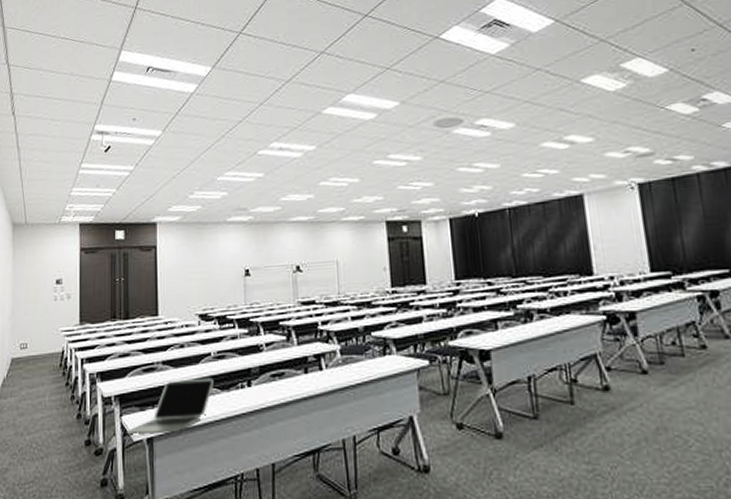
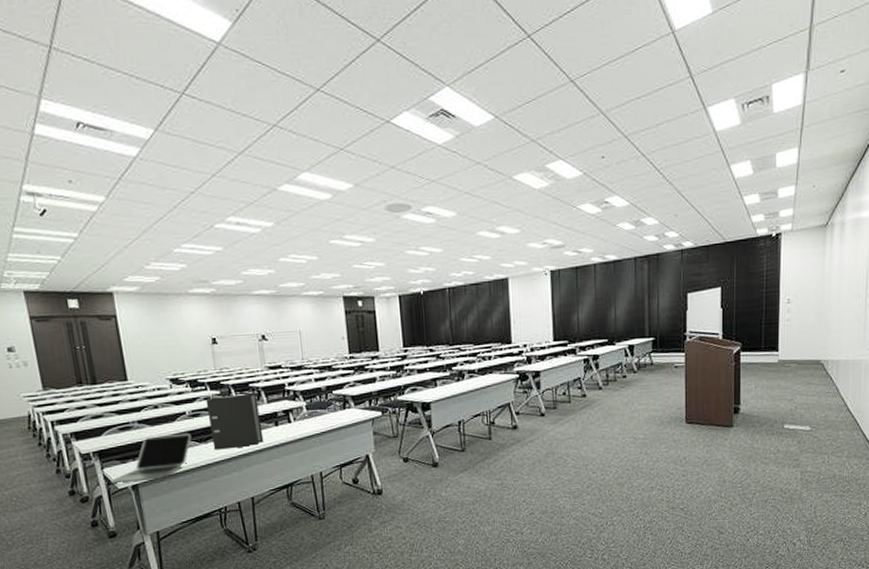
binder: none [232,333,291,400] -> present [205,393,264,450]

